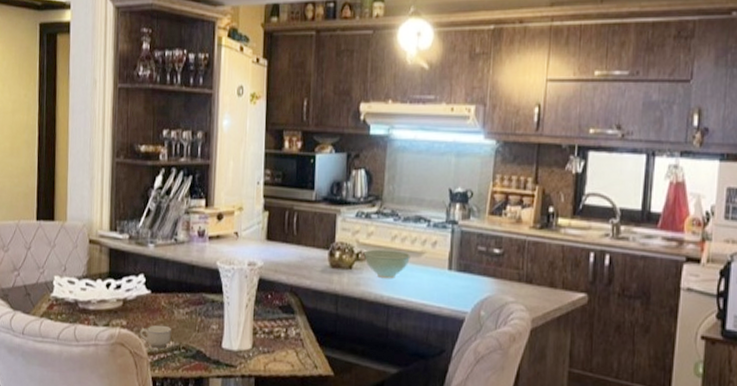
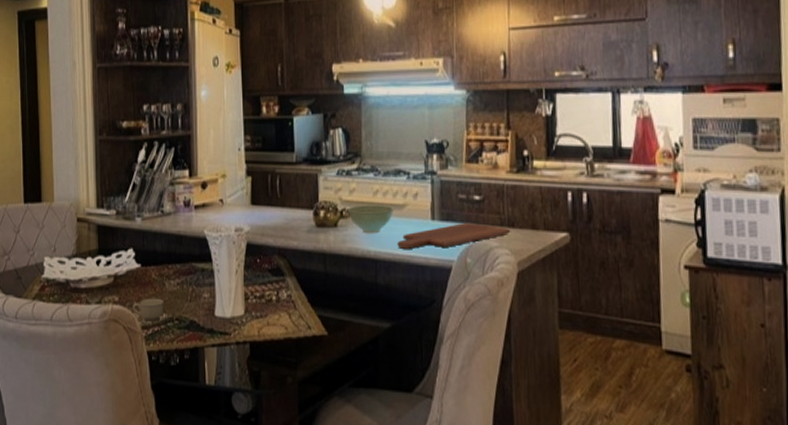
cutting board: none [411,274,528,300] -> present [397,222,511,249]

